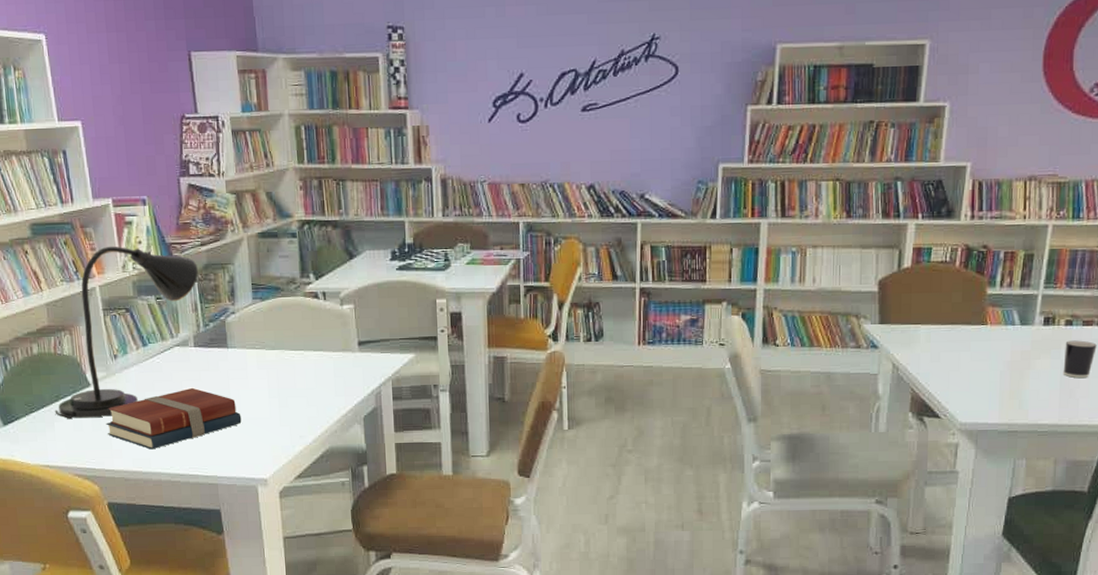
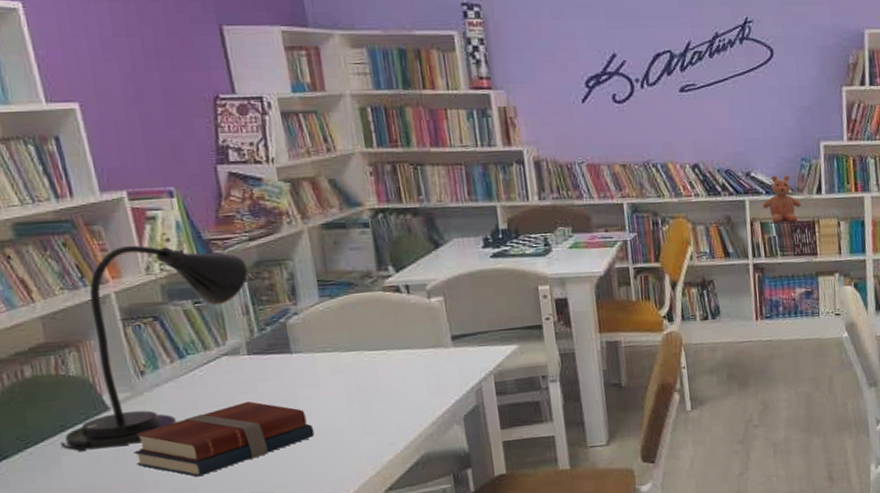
stuffed animal: none [654,198,694,248] -> present [762,175,801,224]

